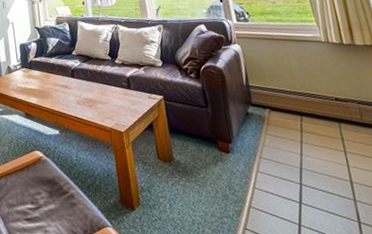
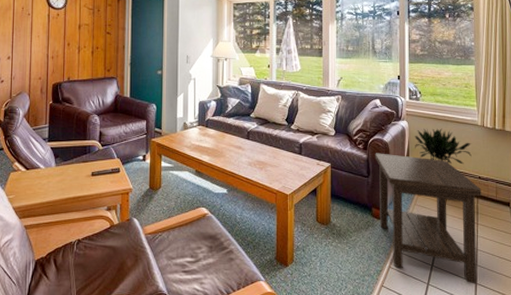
side table: none [209,80,360,223] -> present [375,153,481,284]
potted plant: none [251,48,322,87] -> present [415,128,472,165]

